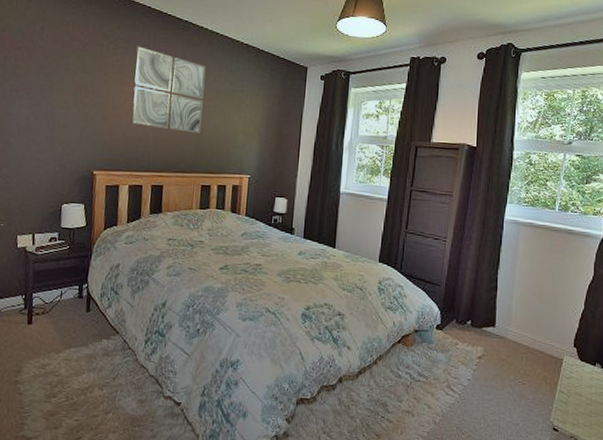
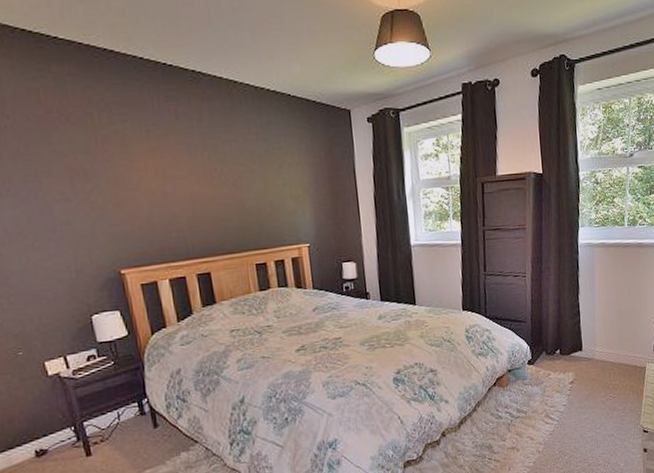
wall art: present [131,46,206,133] -> none [136,109,242,207]

